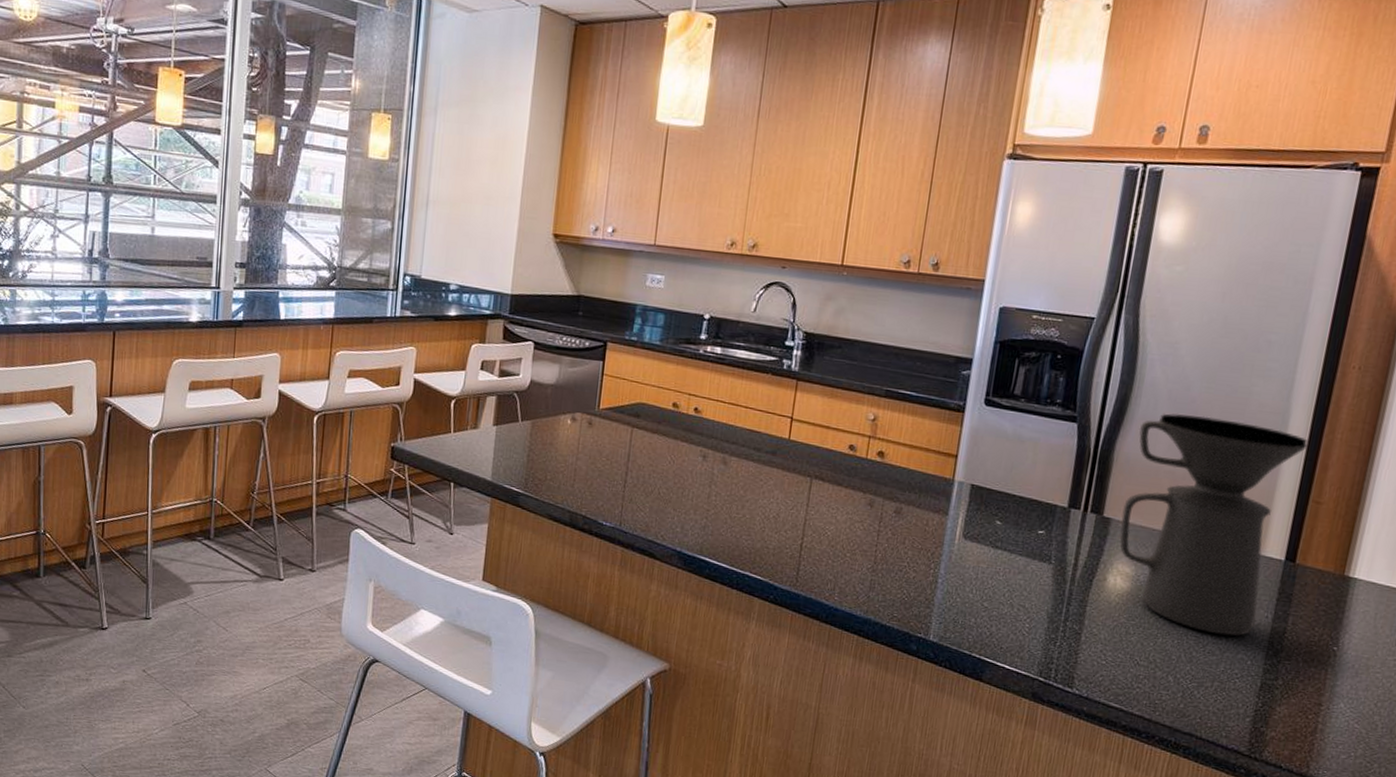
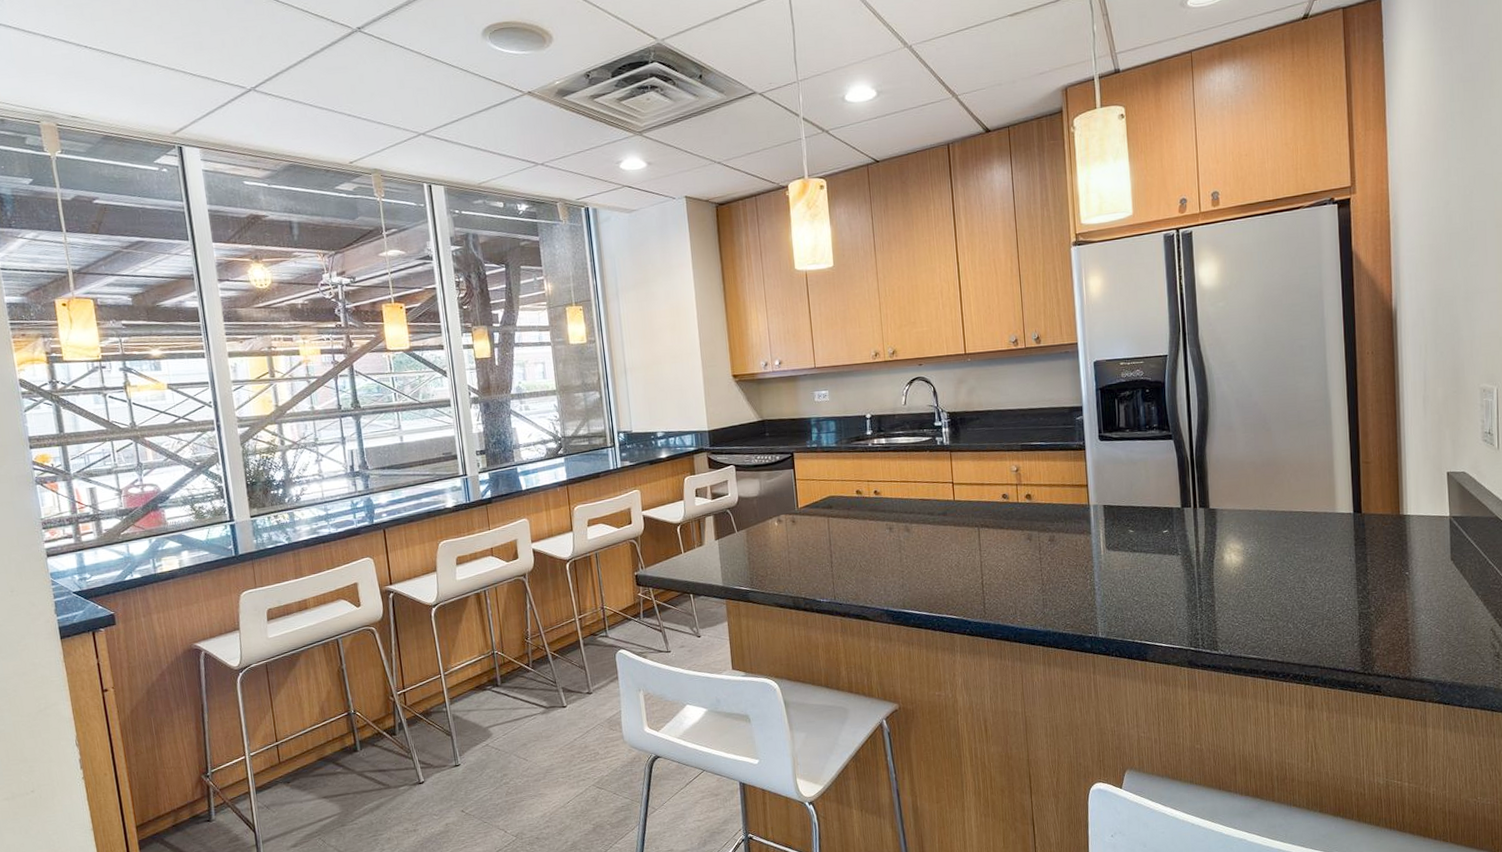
coffee maker: present [1119,413,1309,636] -> none [1220,412,1349,583]

